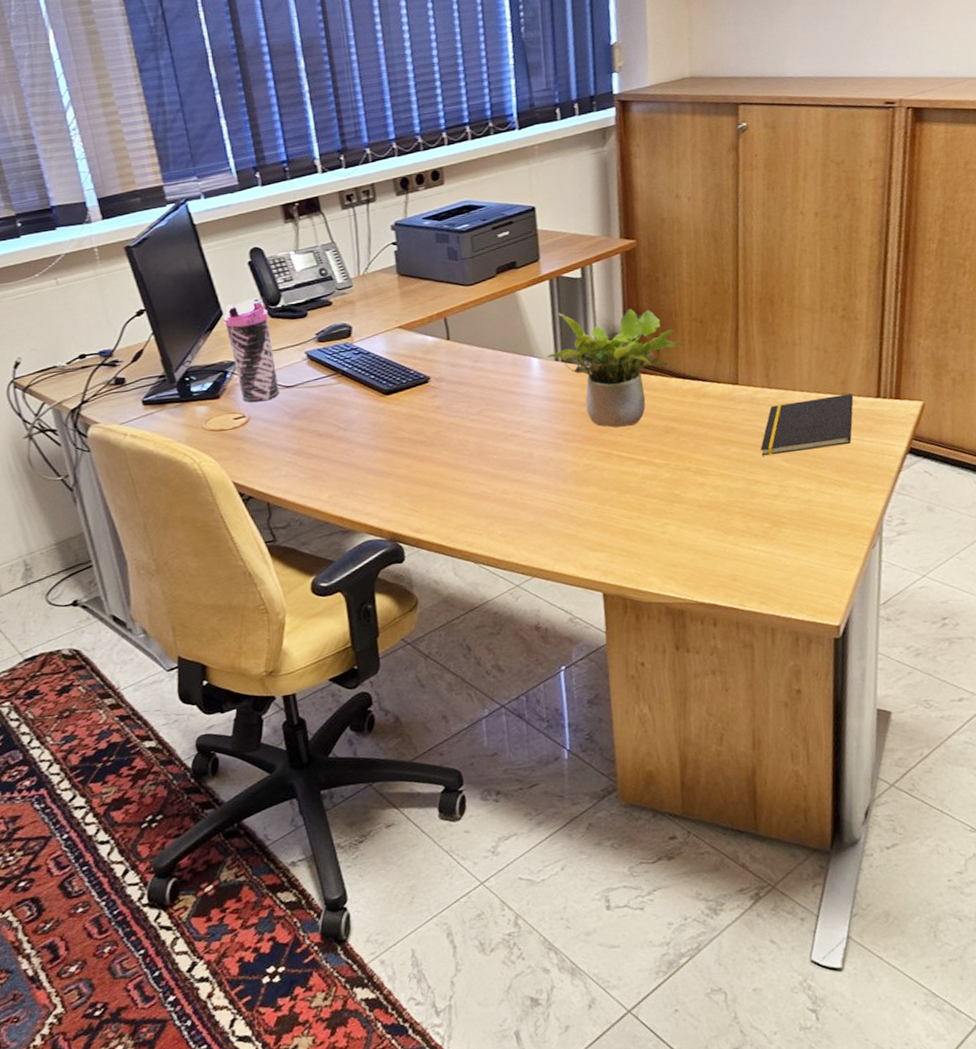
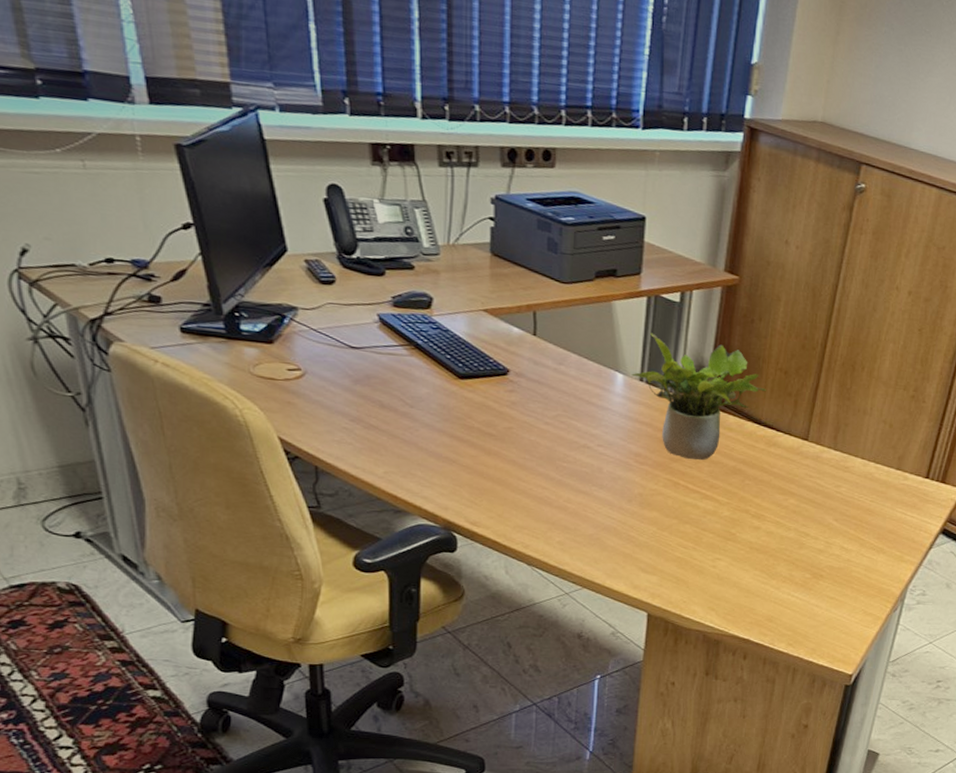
water bottle: present [223,297,280,403] -> none [287,240,343,358]
notepad: present [760,393,854,456] -> none [816,467,907,516]

